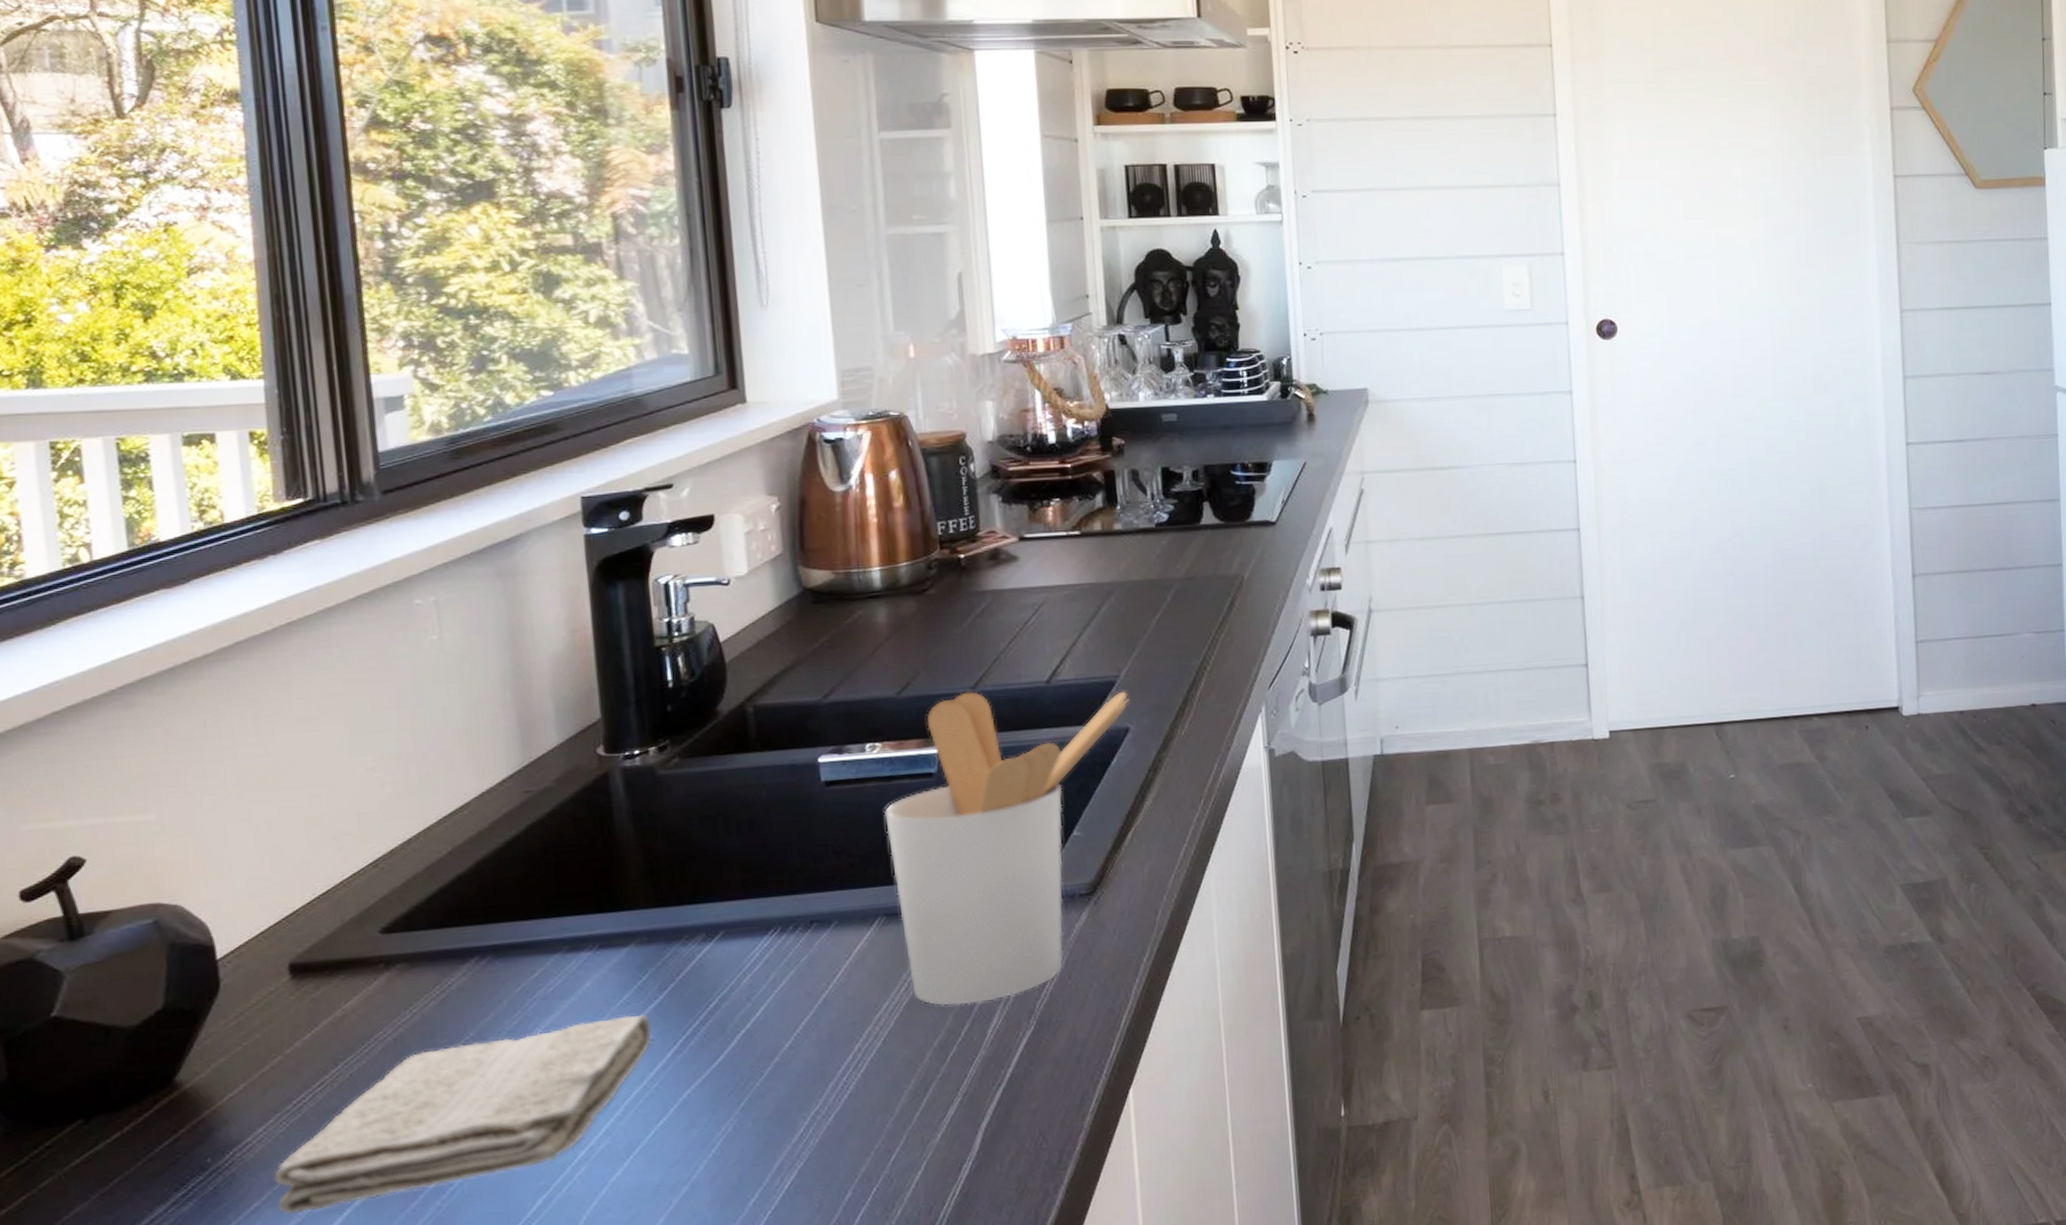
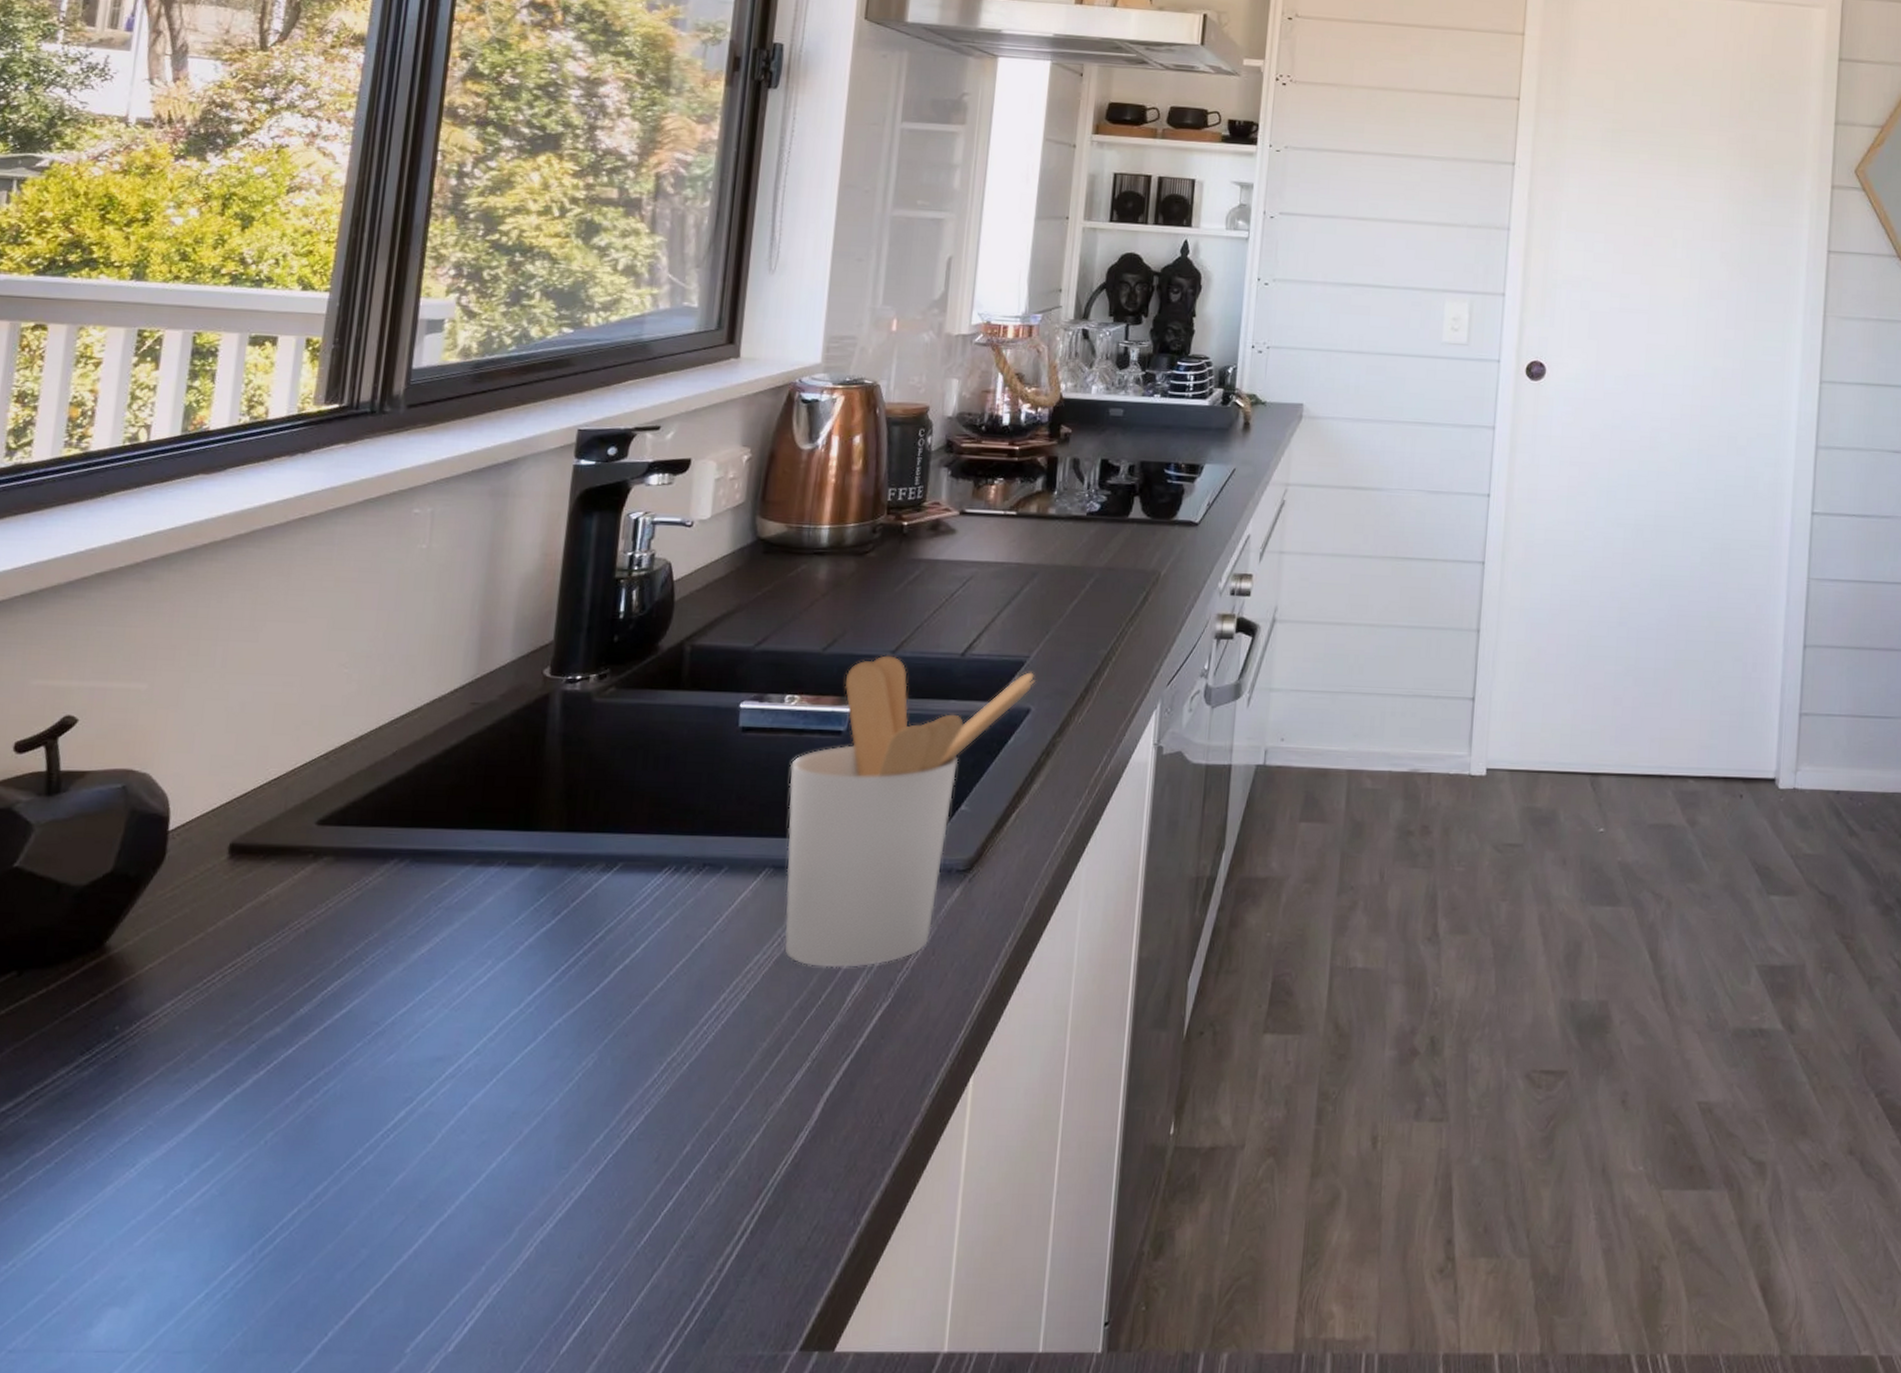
washcloth: present [274,1014,653,1215] -> none [166,936,540,1094]

